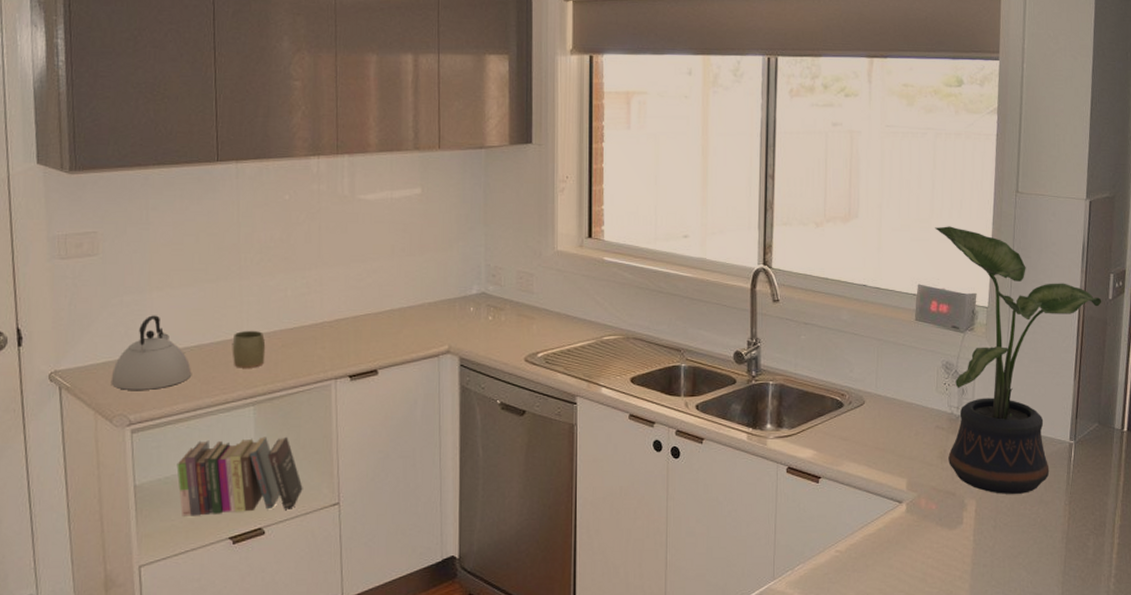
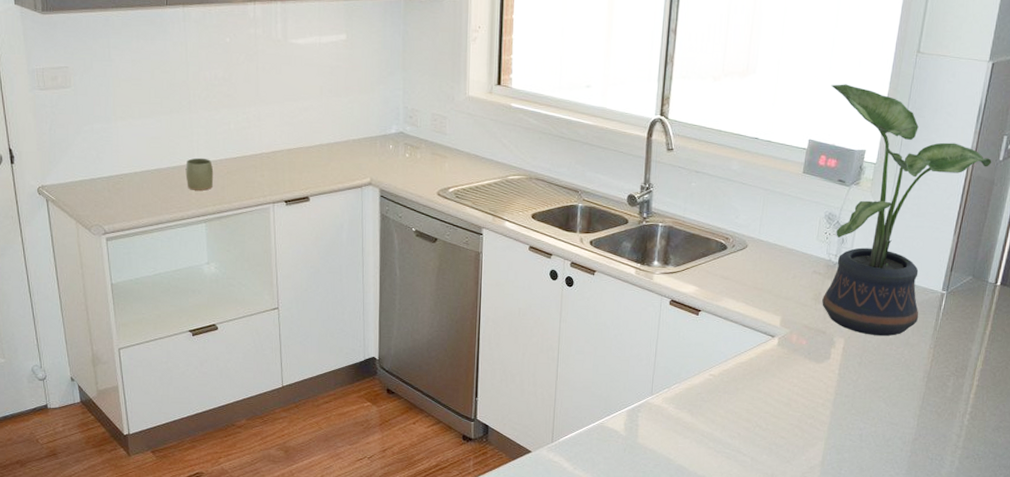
kettle: present [110,315,192,390] -> none [87,141,153,205]
books: present [176,436,303,516] -> none [144,249,248,312]

